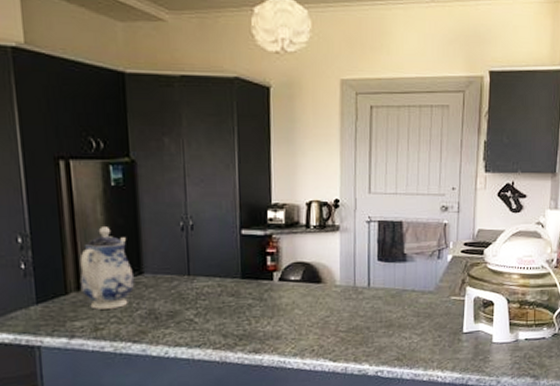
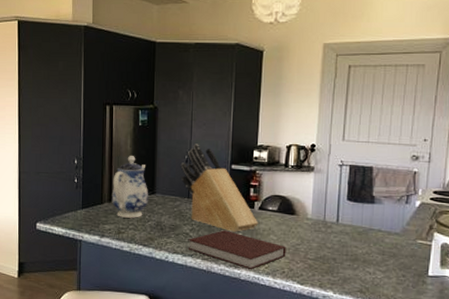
knife block: none [174,206,280,311] -> present [180,144,258,232]
notebook: none [193,310,314,353] -> present [187,230,286,269]

